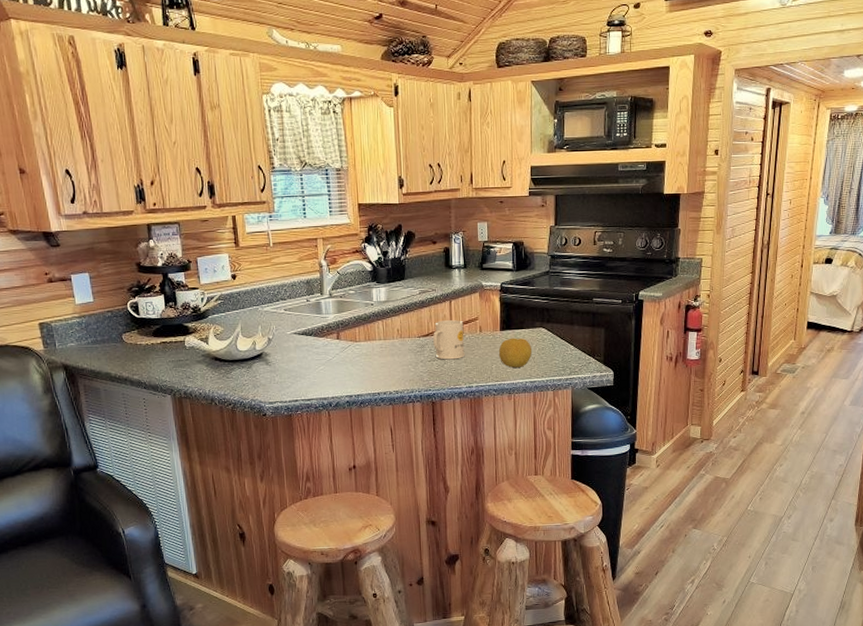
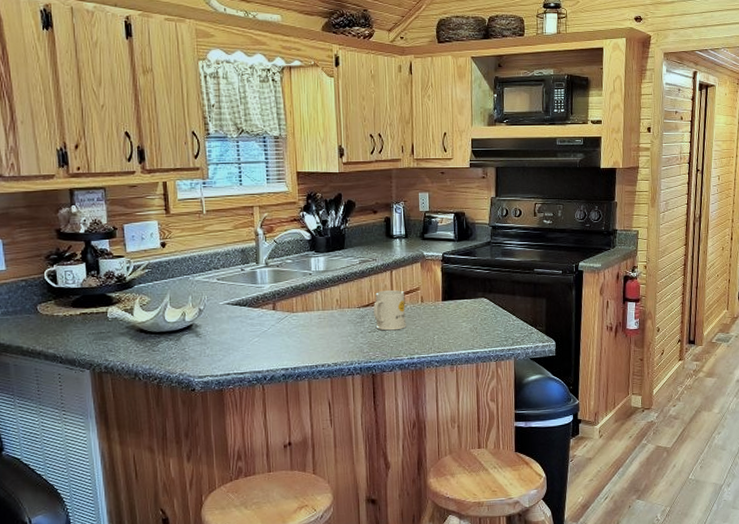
fruit: present [498,338,533,368] -> none [440,308,475,338]

